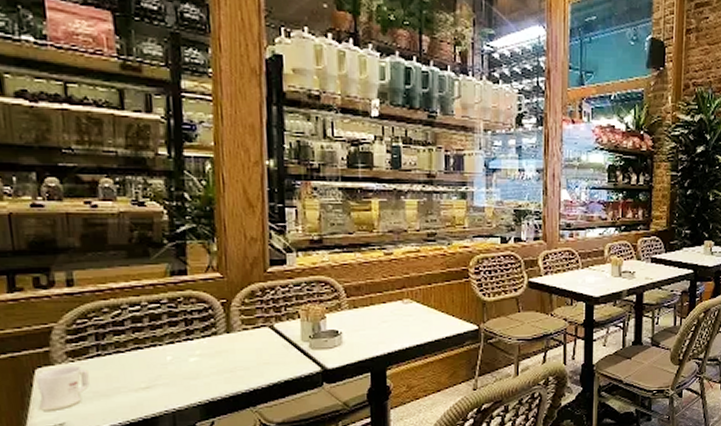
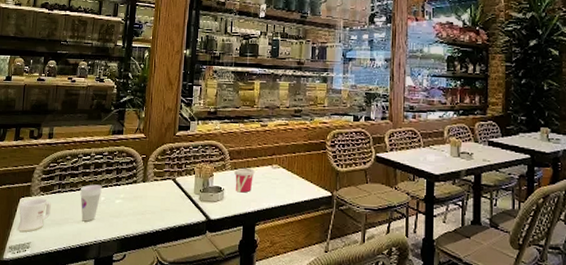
cup: none [132,341,166,389] -> present [80,184,102,222]
cup: none [353,305,381,335] -> present [234,167,255,193]

